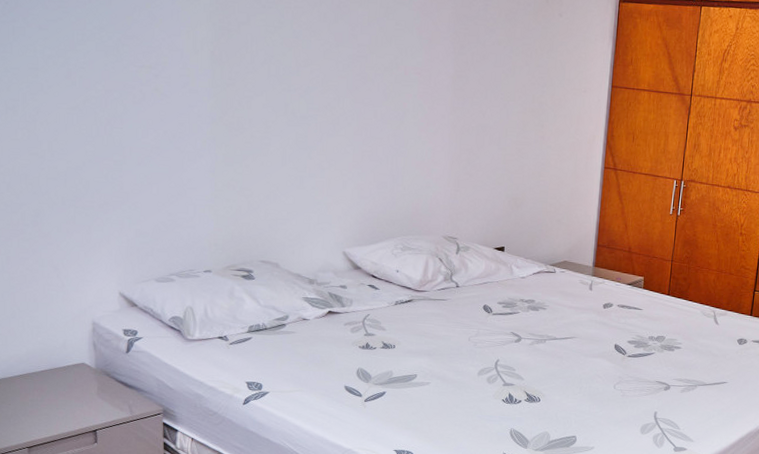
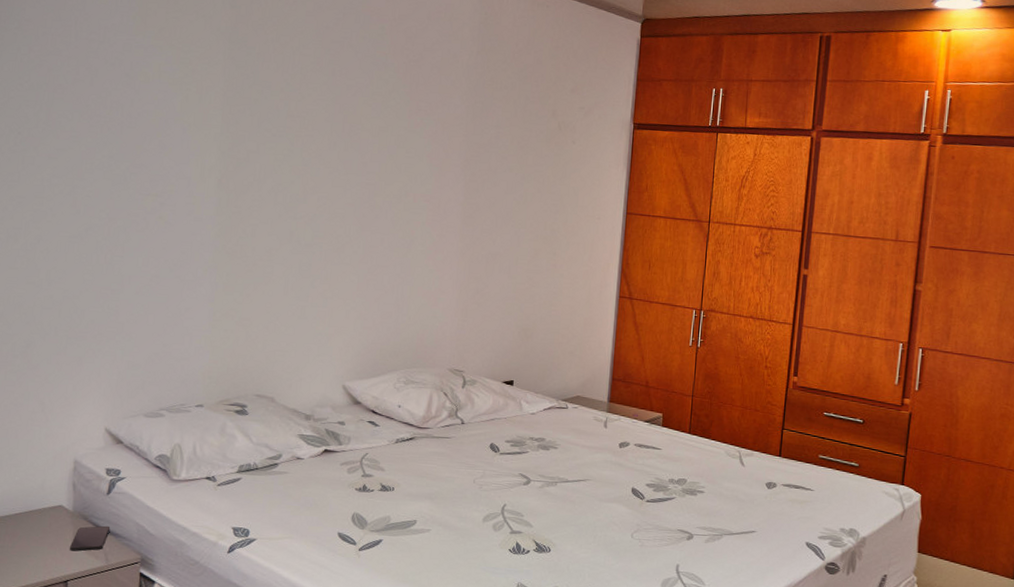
phone: none [96,381,132,404] -> present [70,525,111,551]

